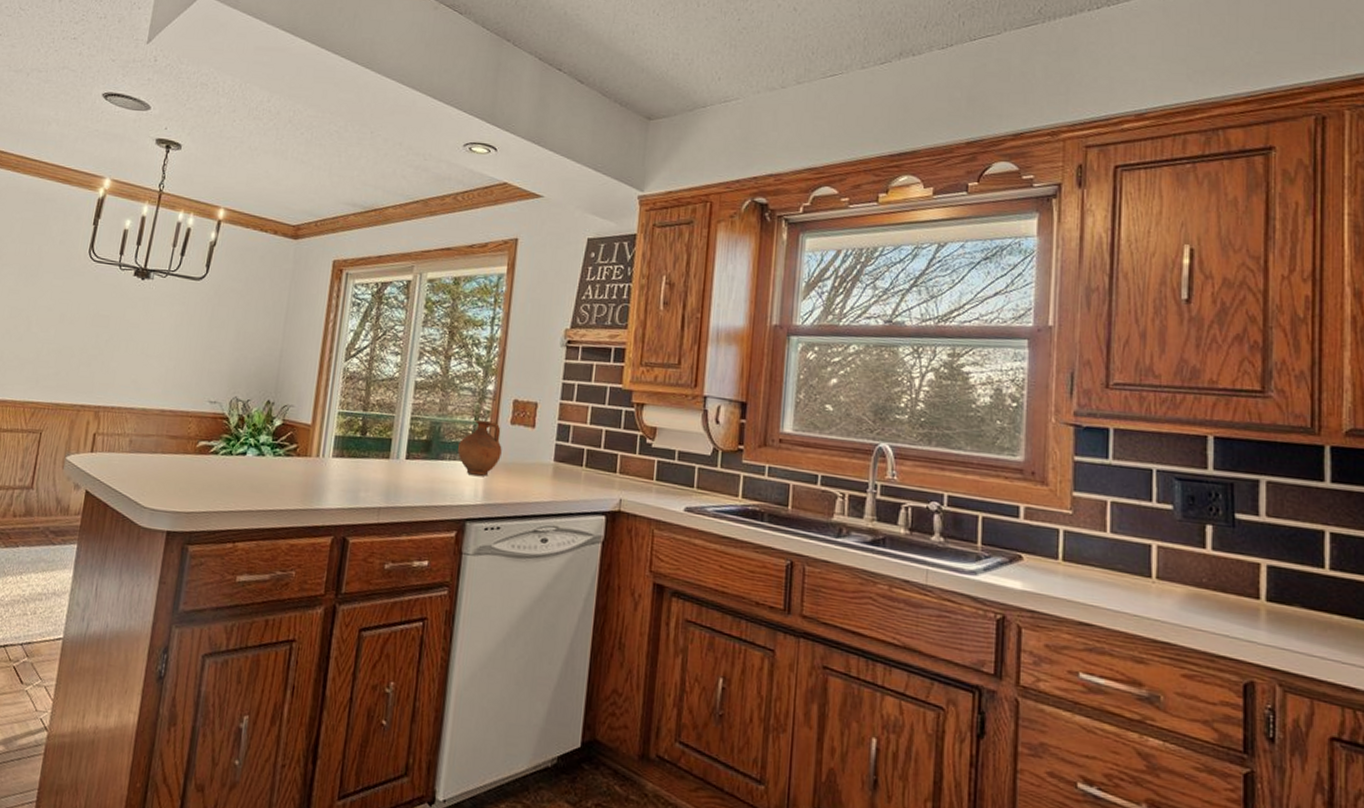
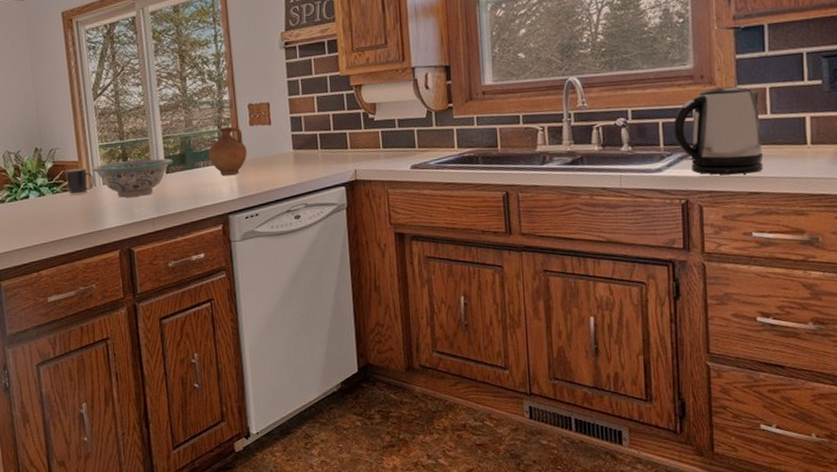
mug: none [292,432,324,464] -> present [65,167,95,196]
decorative bowl: none [323,434,417,480] -> present [91,158,173,198]
kettle: none [995,488,1099,600] -> present [673,86,764,175]

